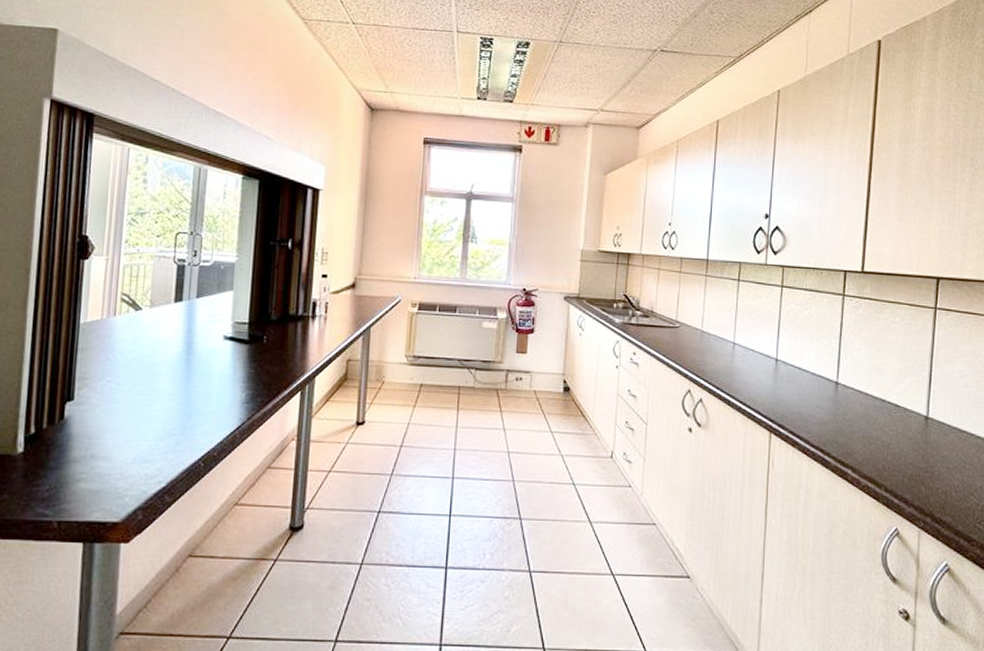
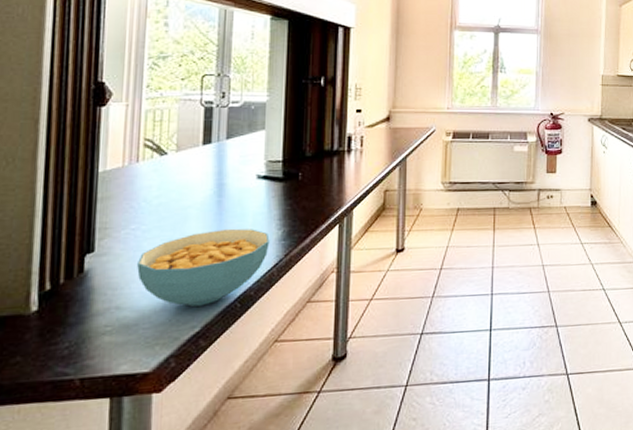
cereal bowl: none [111,387,234,462] -> present [137,228,270,307]

